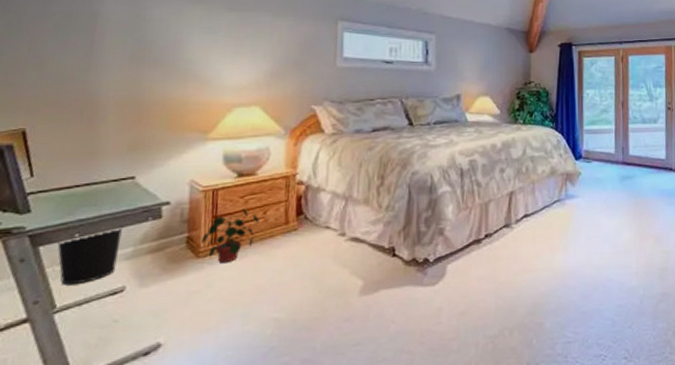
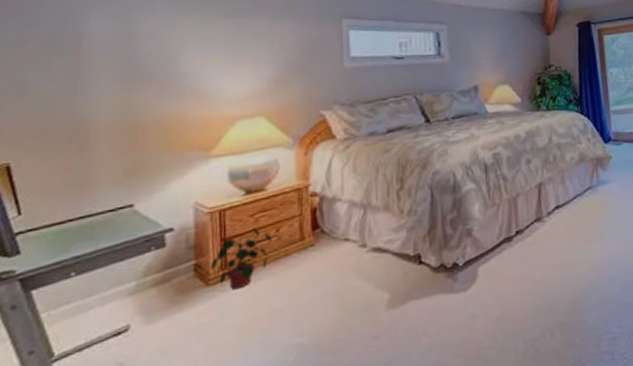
wastebasket: present [57,227,122,286] -> none [52,261,123,331]

